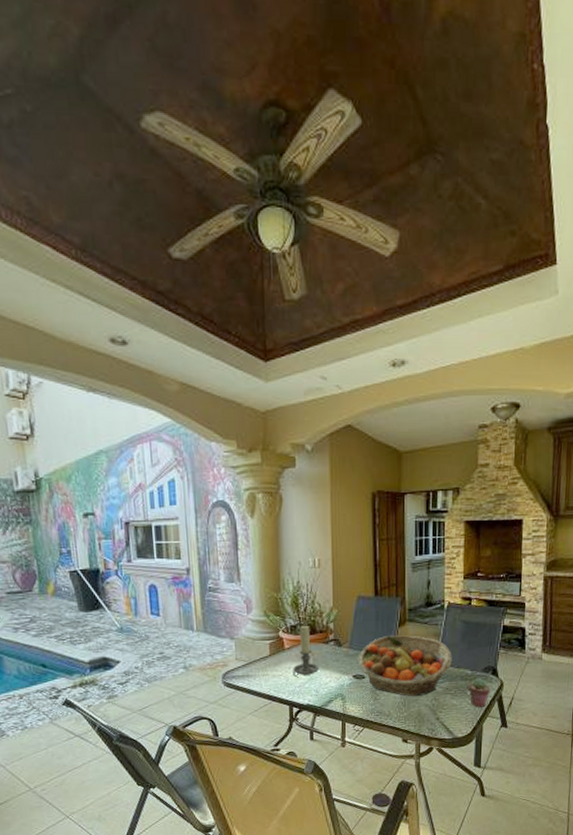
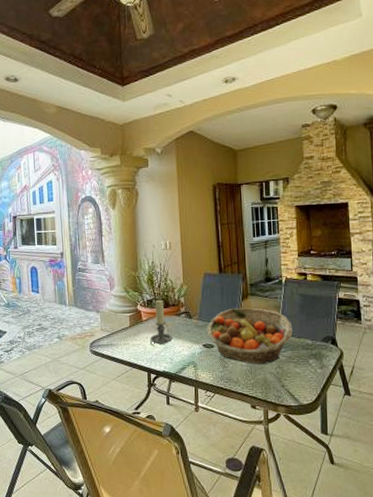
potted succulent: present [468,678,490,707] -> none [309,348,331,375]

